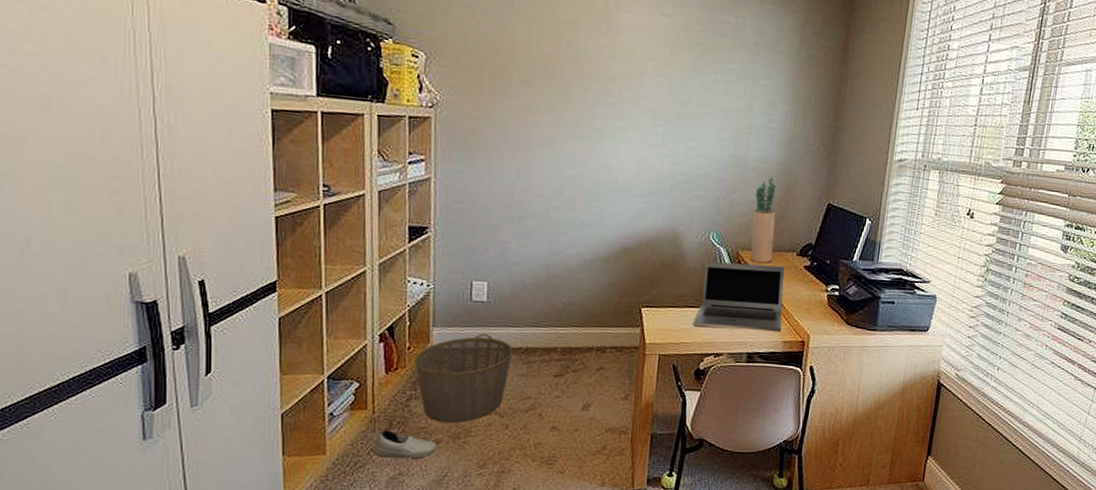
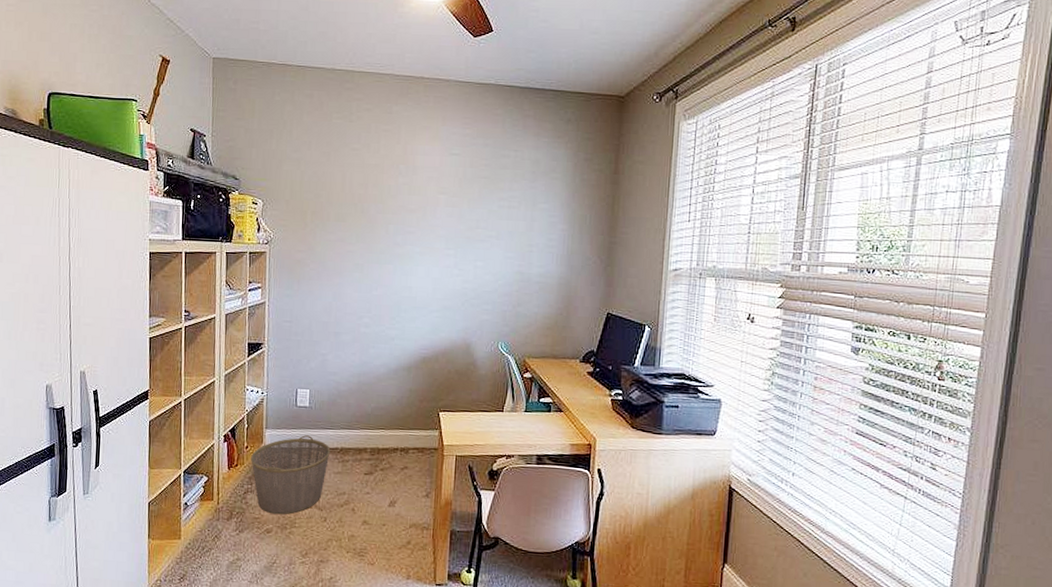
shoe: present [373,430,438,459] -> none [217,519,269,546]
laptop: present [693,261,785,332] -> none [486,368,569,435]
vase: present [750,176,776,264] -> none [536,289,559,371]

